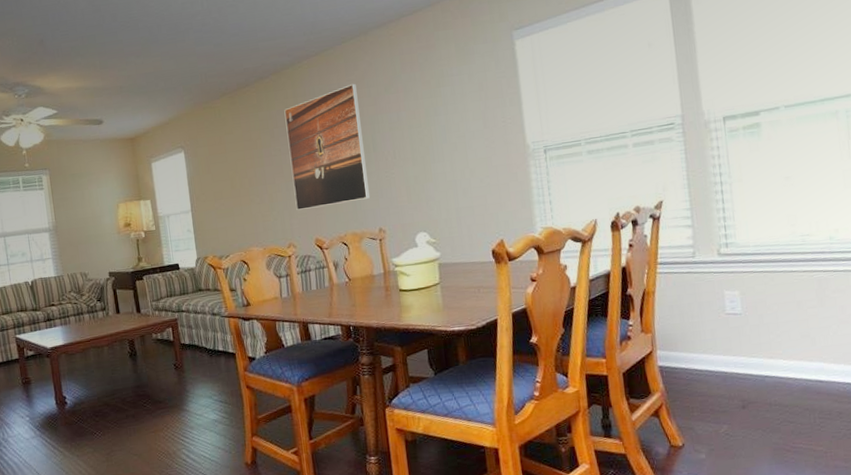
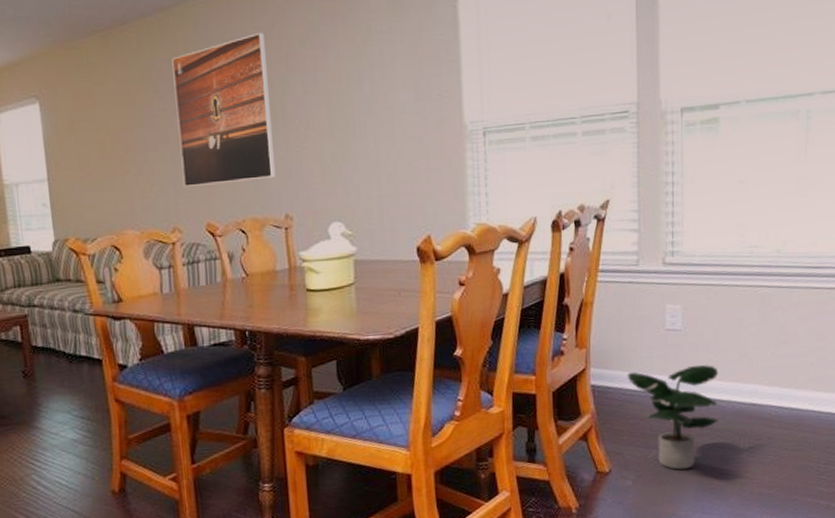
potted plant: none [692,344,786,444] -> present [627,364,719,470]

